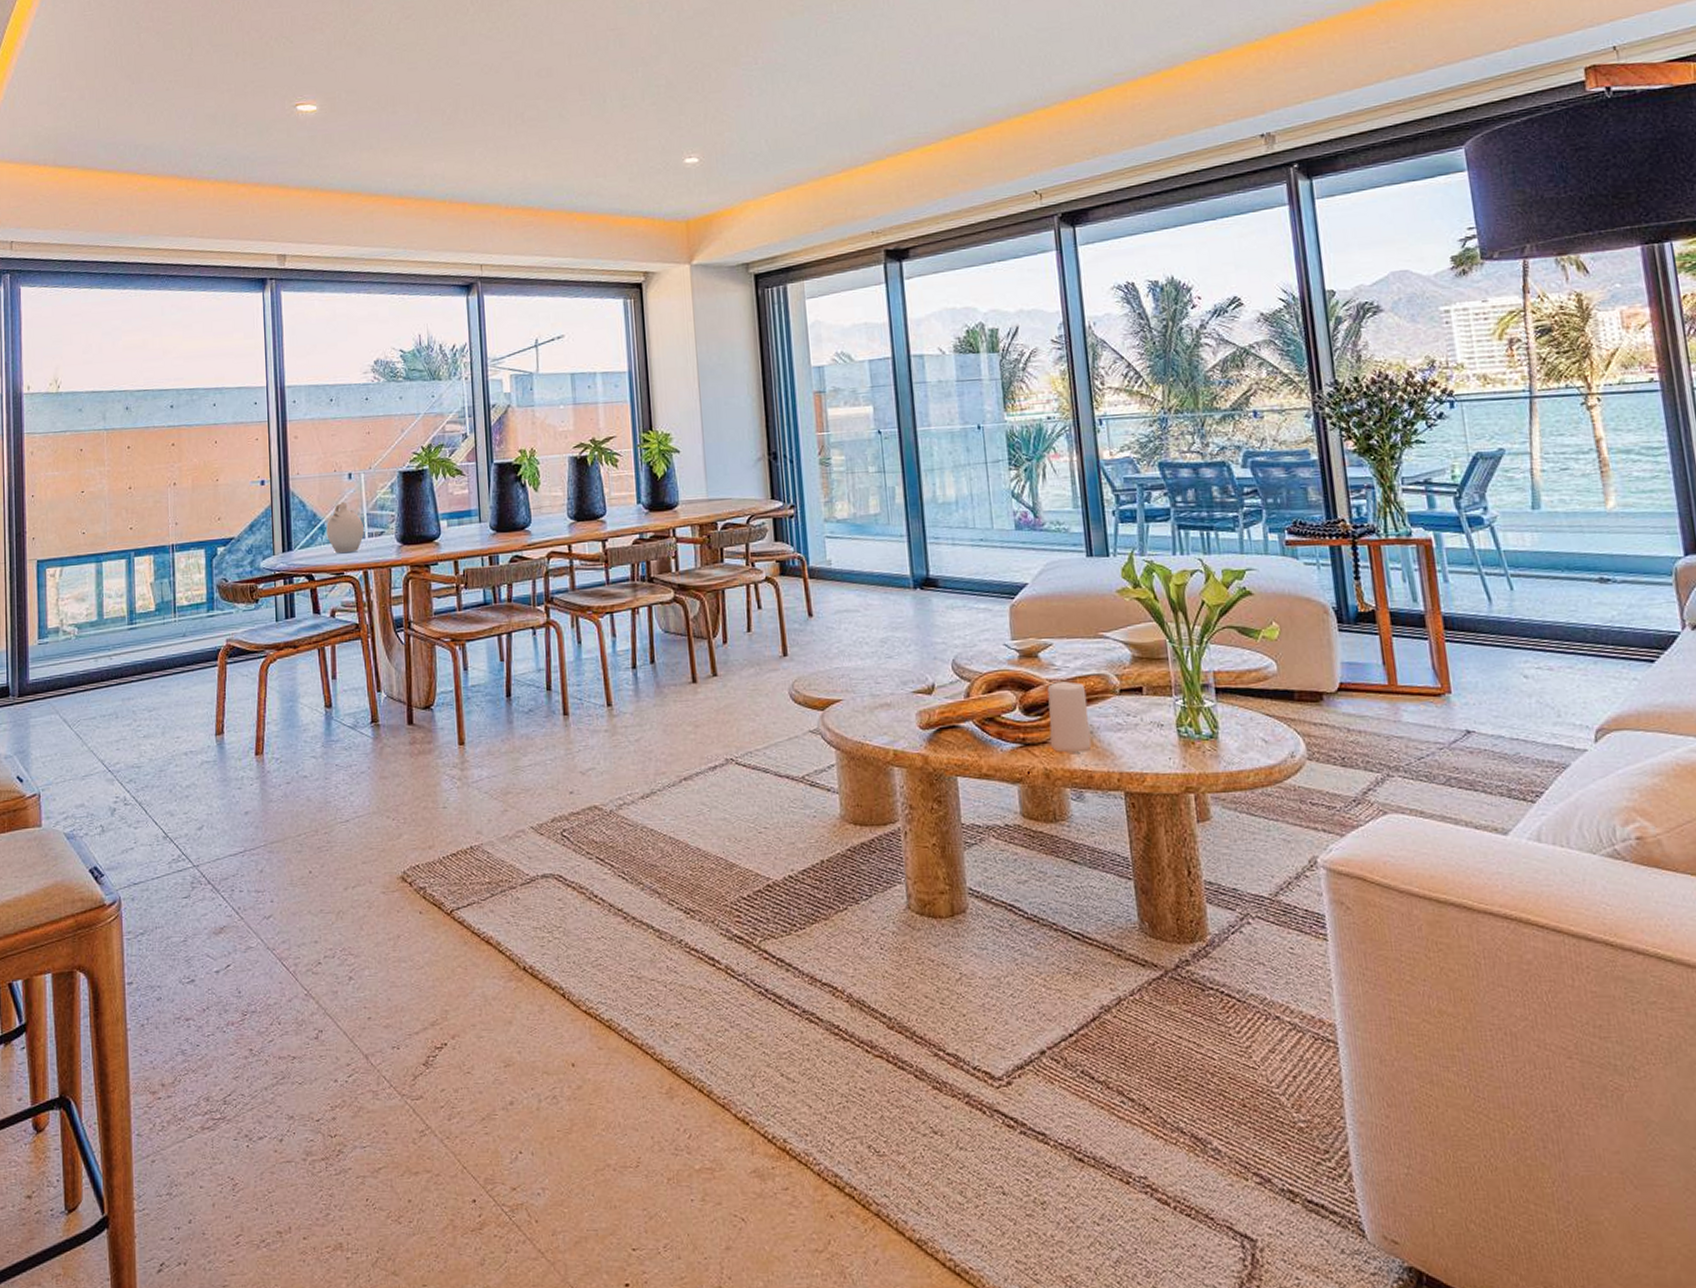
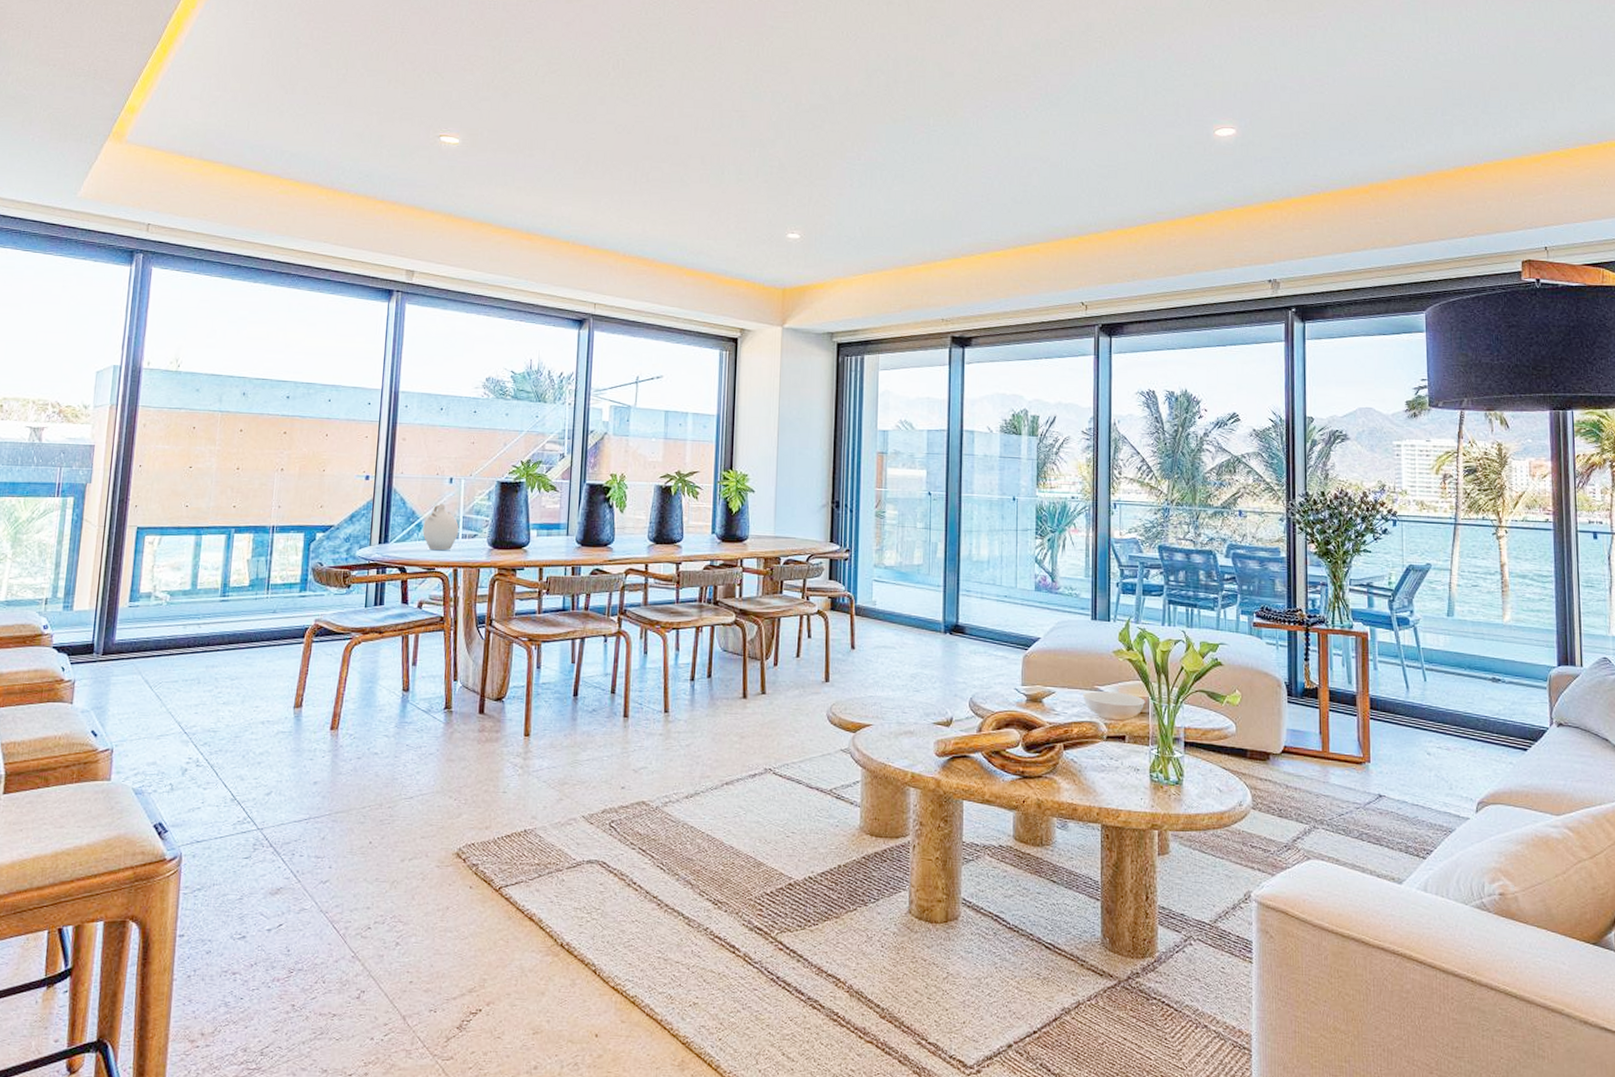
candle: present [1047,681,1092,753] -> none [1044,725,1079,788]
bowl: none [1085,637,1163,671] -> present [1083,691,1145,721]

